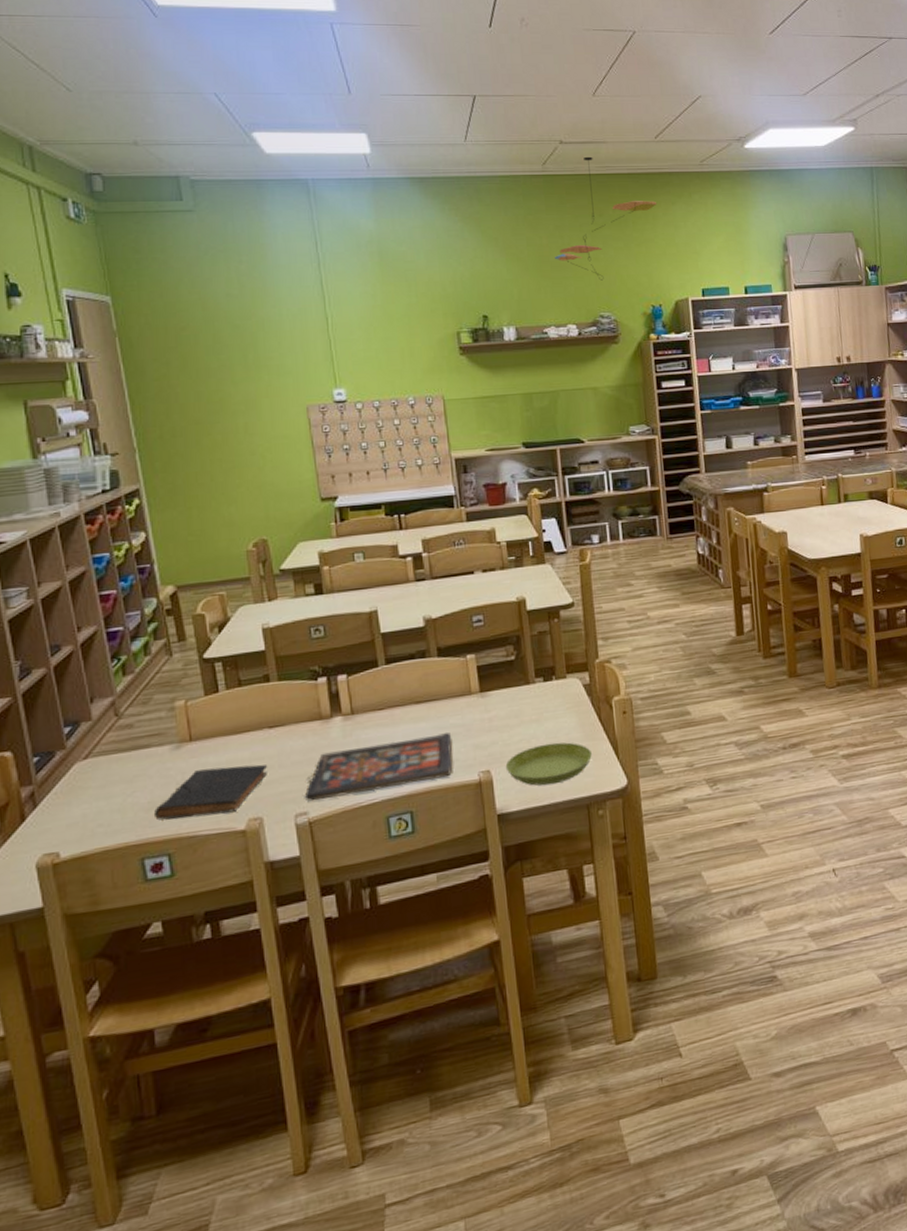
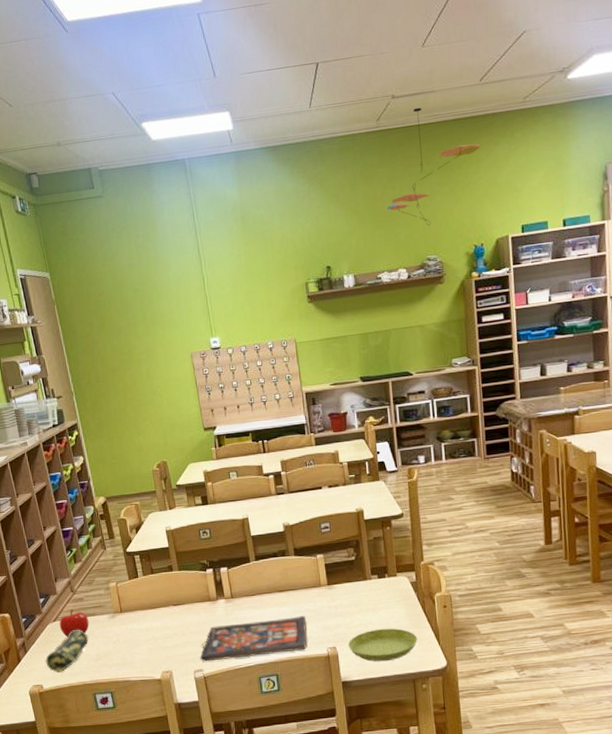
pencil case: none [67,767,138,833] -> present [46,629,89,673]
fruit: none [93,740,140,781] -> present [59,609,89,637]
book: present [154,764,268,821] -> none [100,632,174,668]

